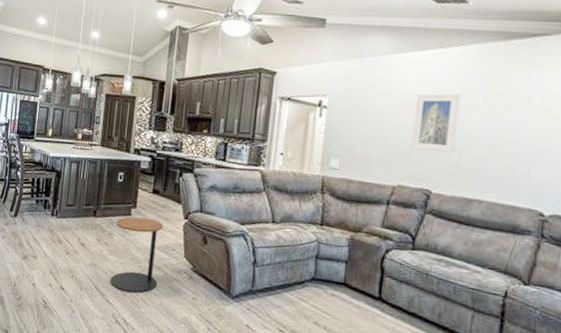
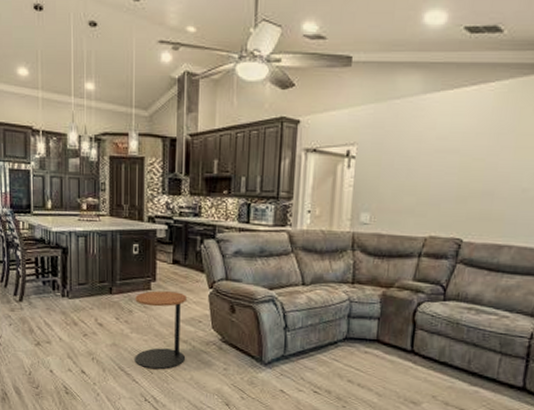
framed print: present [410,93,461,153] -> none [442,134,494,199]

